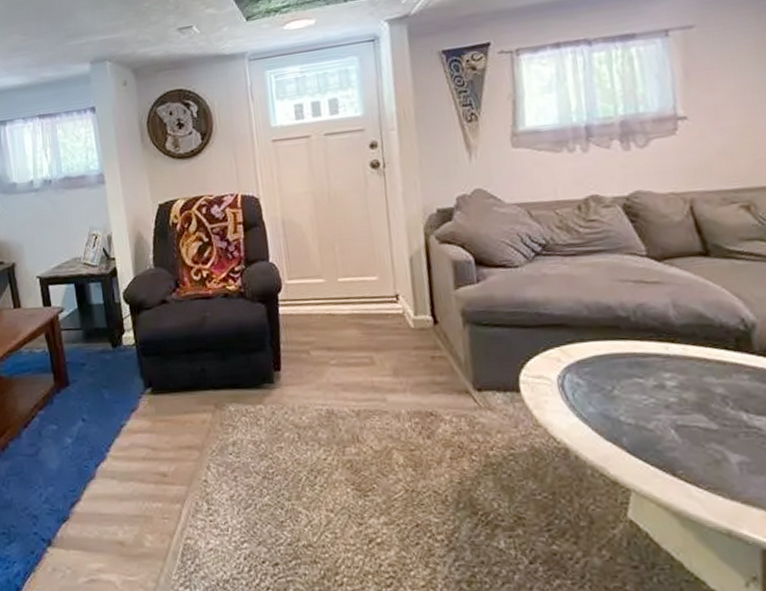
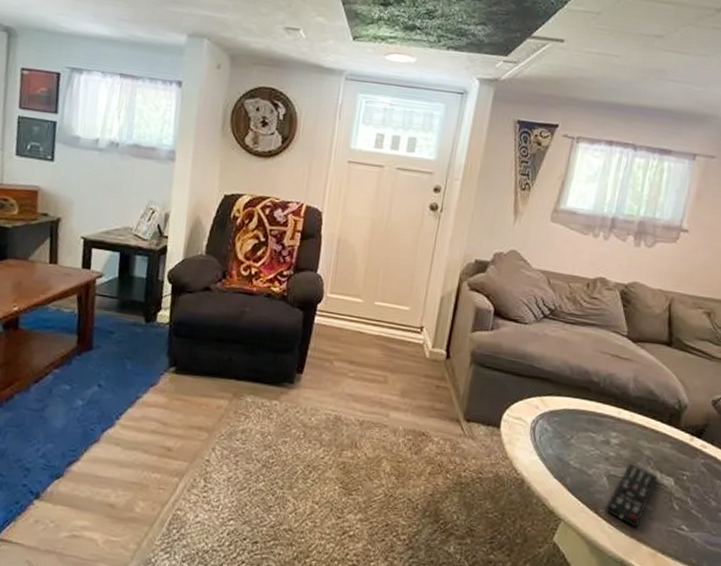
remote control: none [685,408,745,487] -> present [605,464,658,528]

